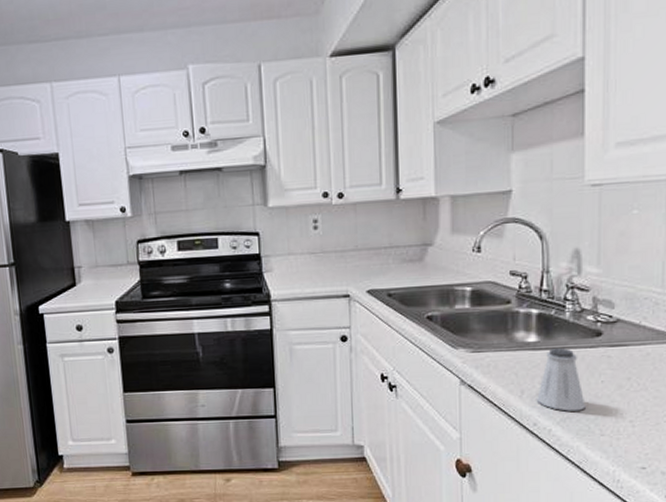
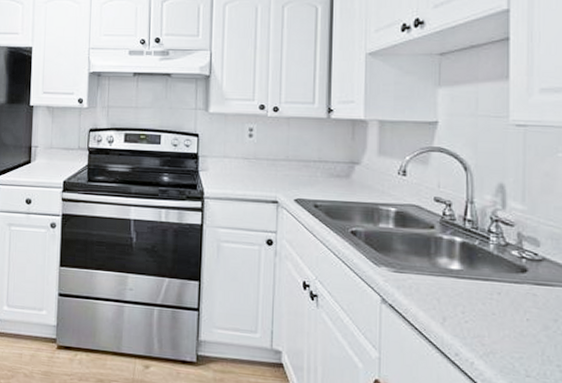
saltshaker: present [537,347,586,411] -> none [459,278,510,347]

